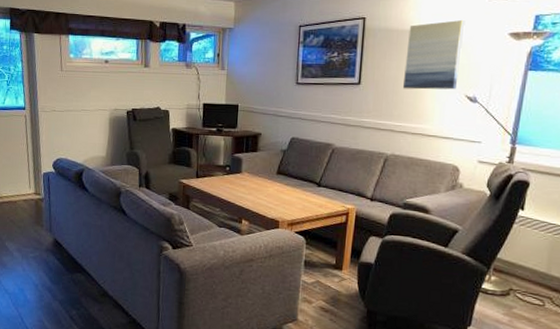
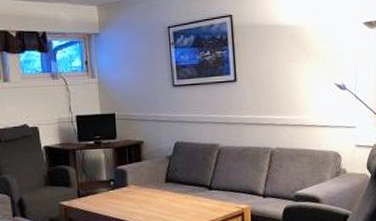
wall art: present [402,19,465,90] -> none [275,12,326,82]

